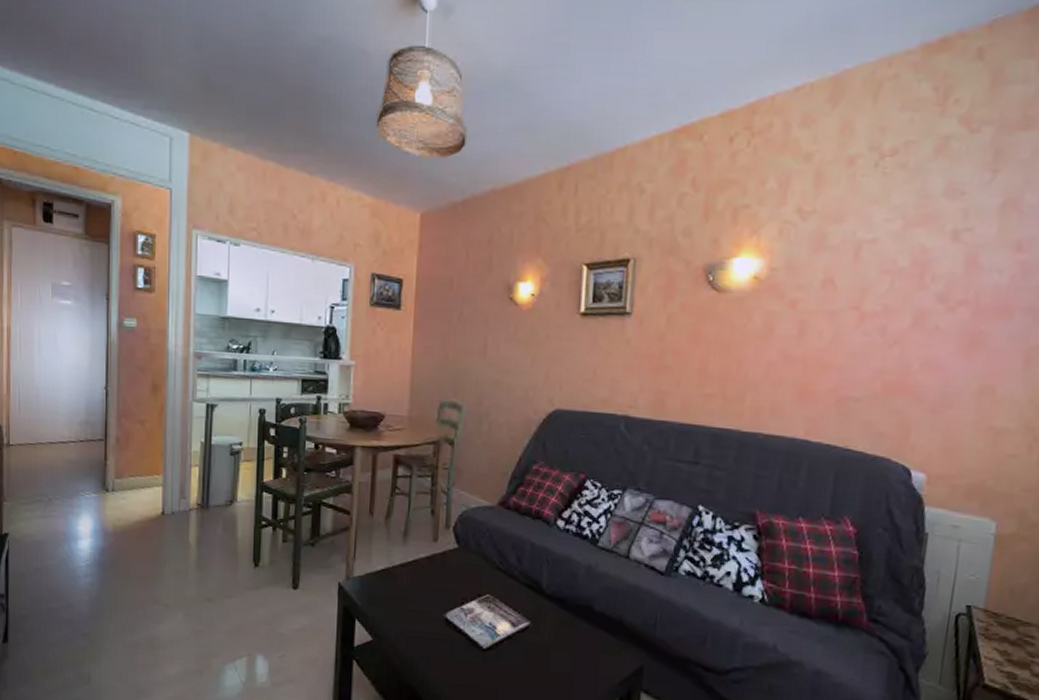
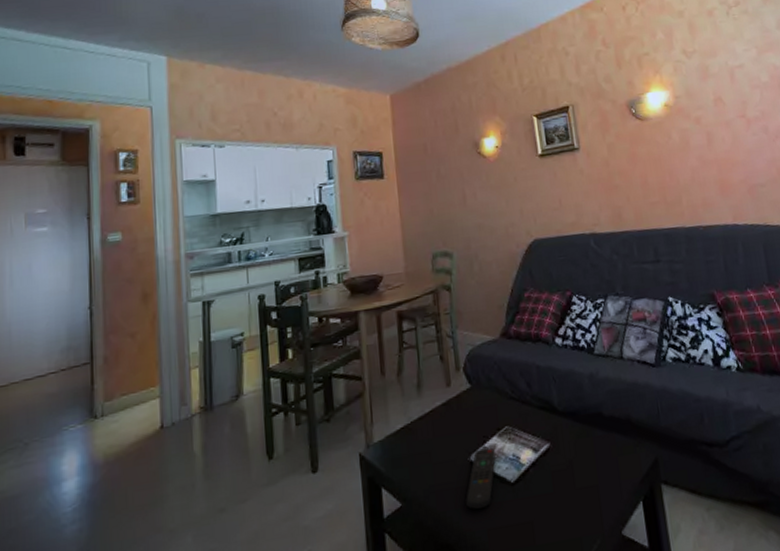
remote control: none [435,609,472,664] -> present [466,447,496,510]

